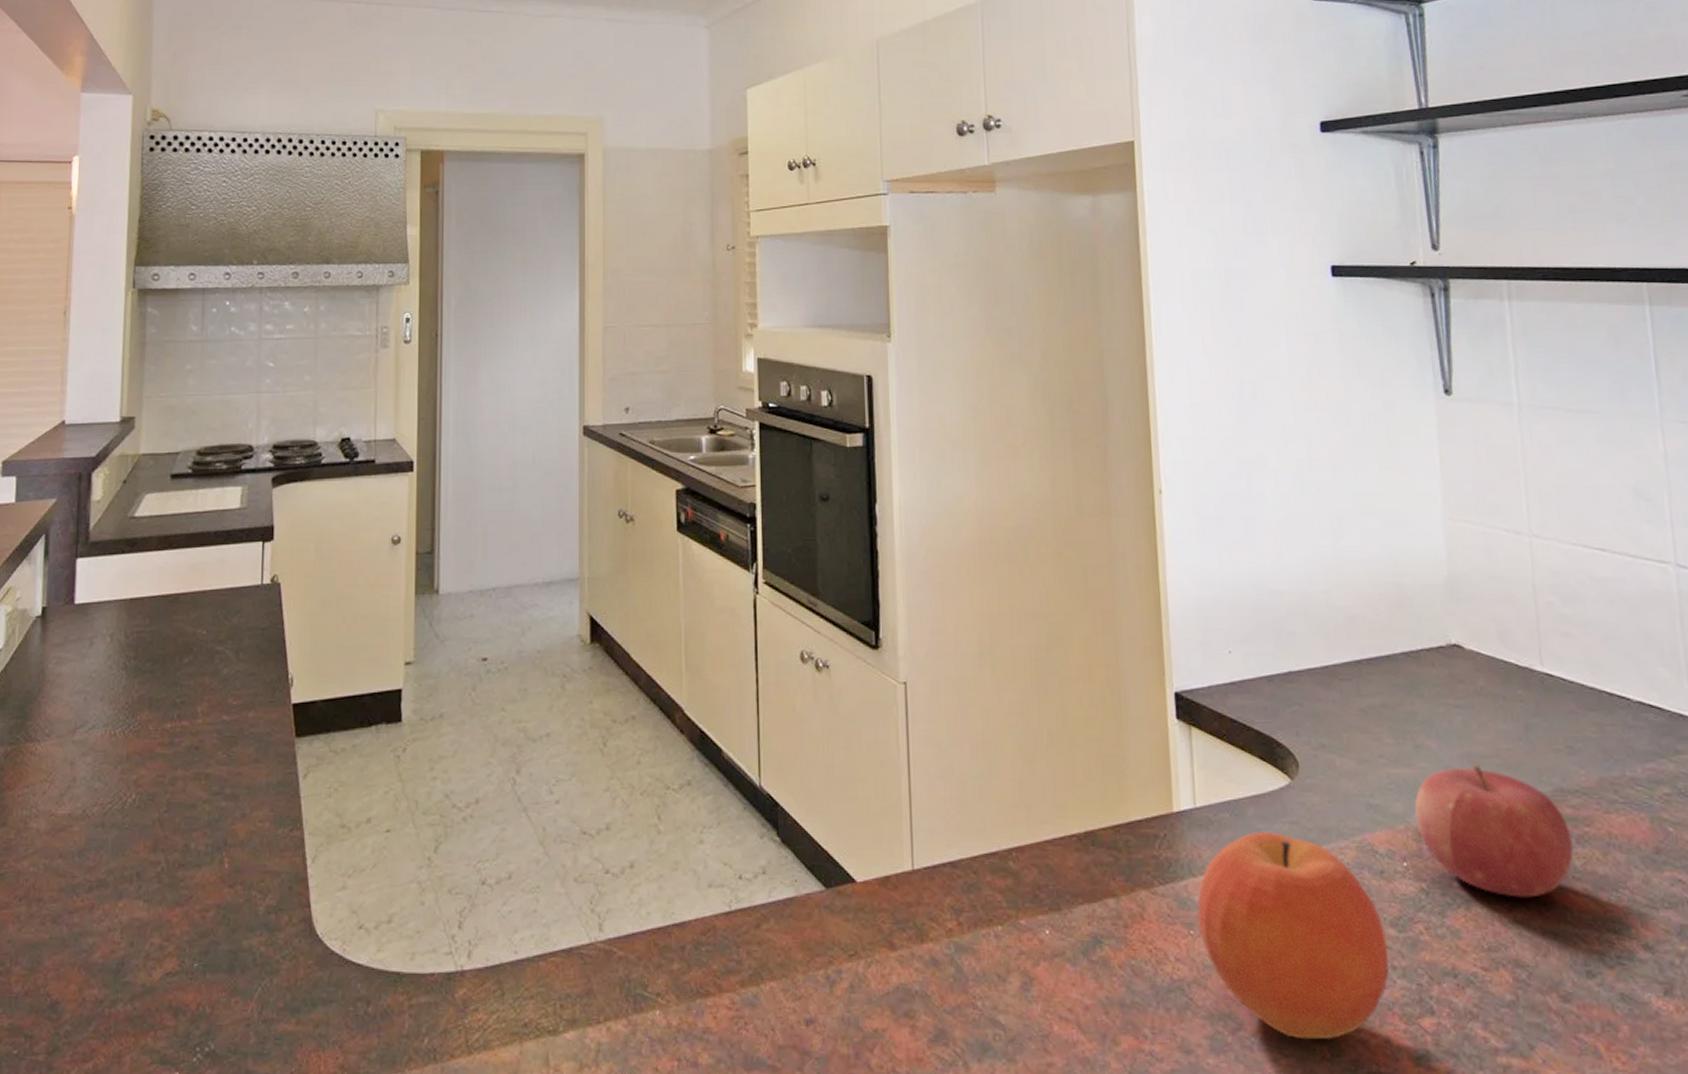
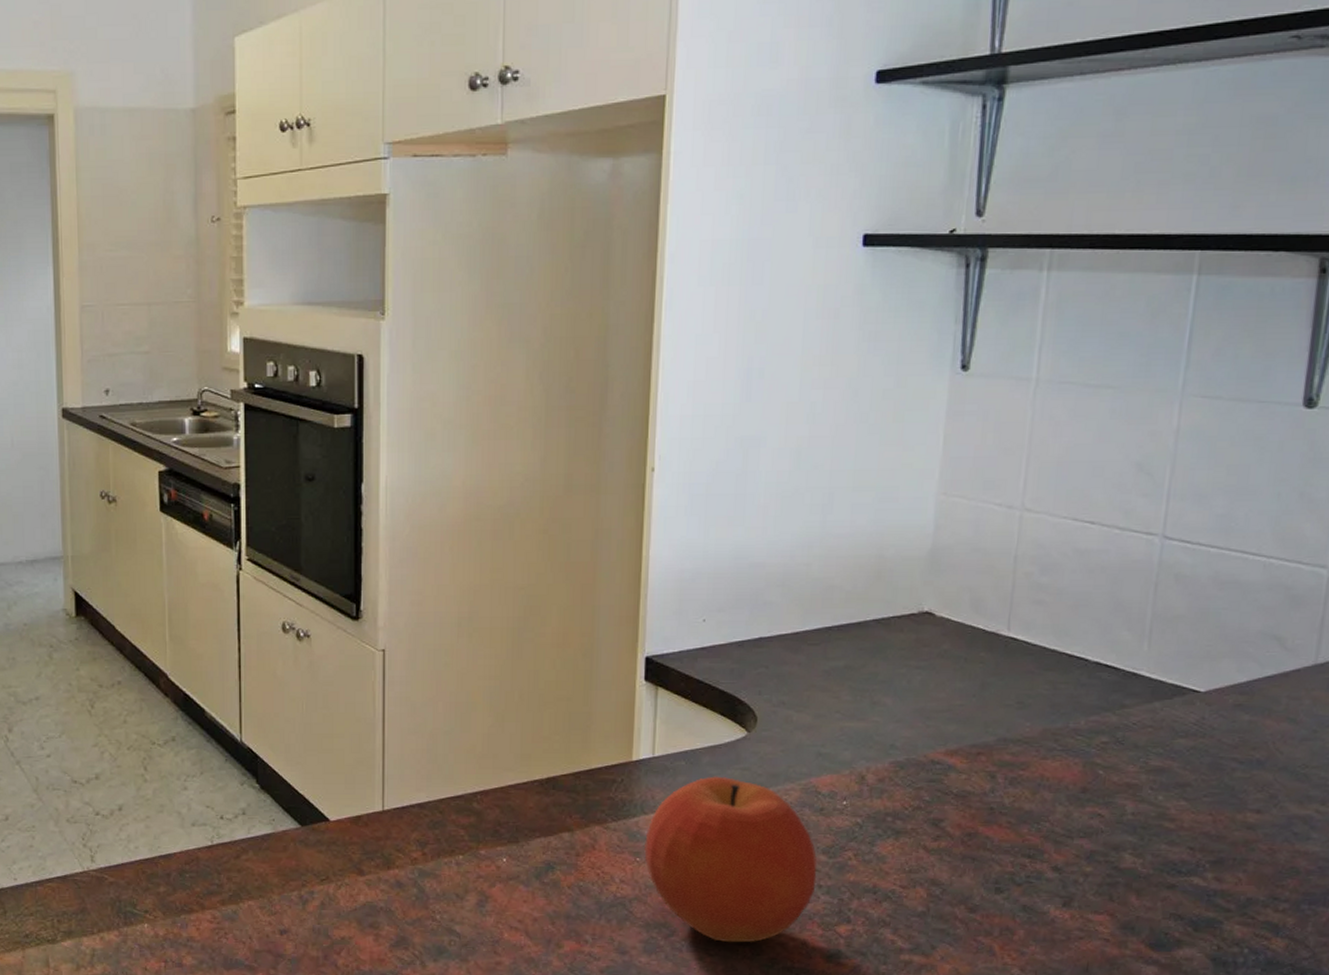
fruit: present [1414,764,1574,898] -> none [861,718,1006,830]

